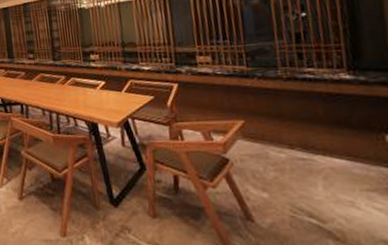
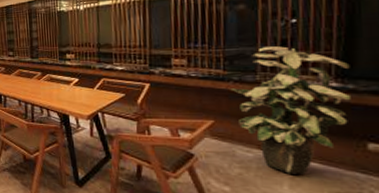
indoor plant: none [255,40,365,173] -> present [230,46,351,175]

